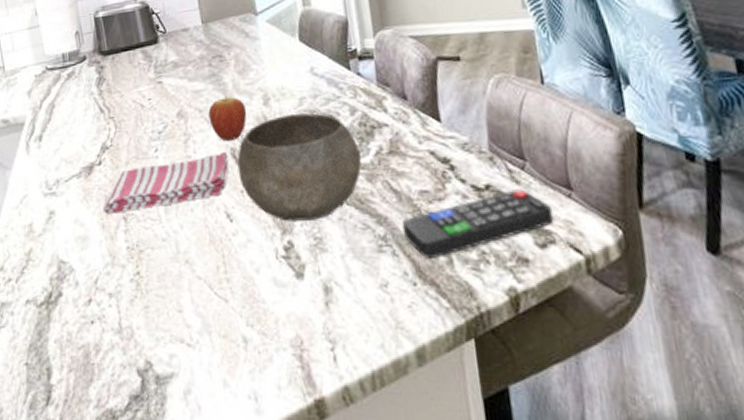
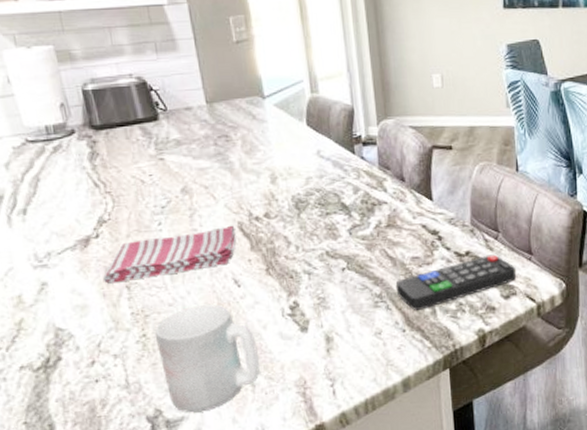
mug: none [148,240,253,369] -> present [154,304,260,413]
fruit: present [208,96,247,141] -> none [214,174,255,215]
bowl: present [237,113,362,222] -> none [244,191,362,285]

